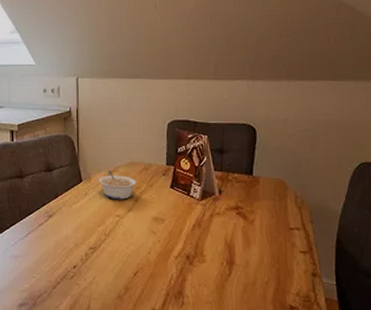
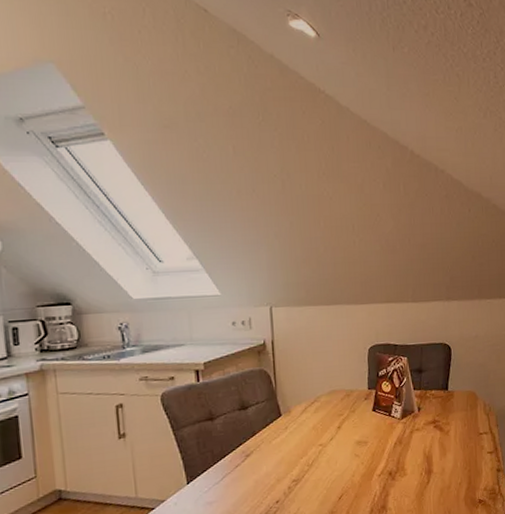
legume: present [98,170,137,200] -> none [298,401,339,430]

